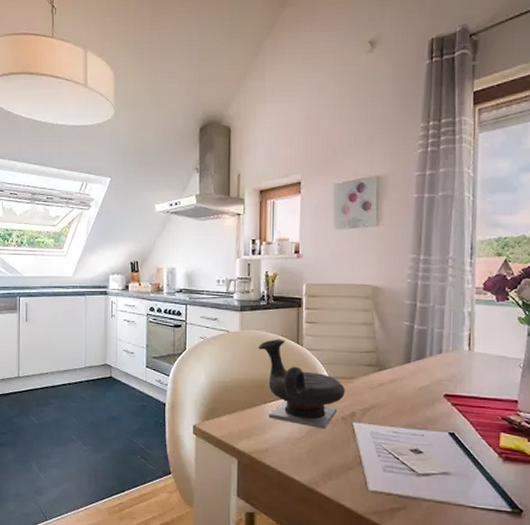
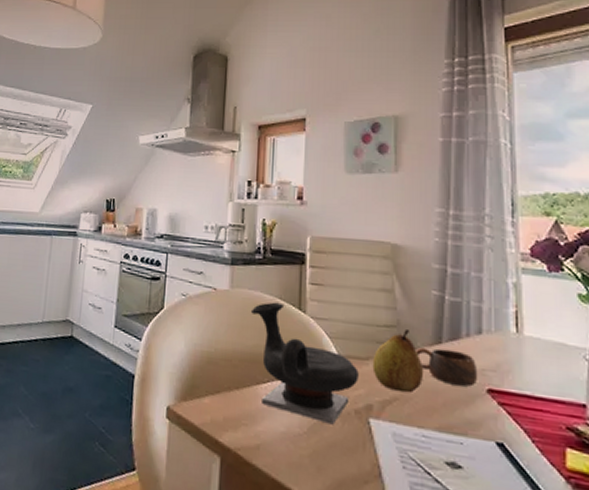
fruit: none [356,354,396,402] -> present [372,330,424,394]
cup: none [390,366,438,394] -> present [416,347,478,387]

